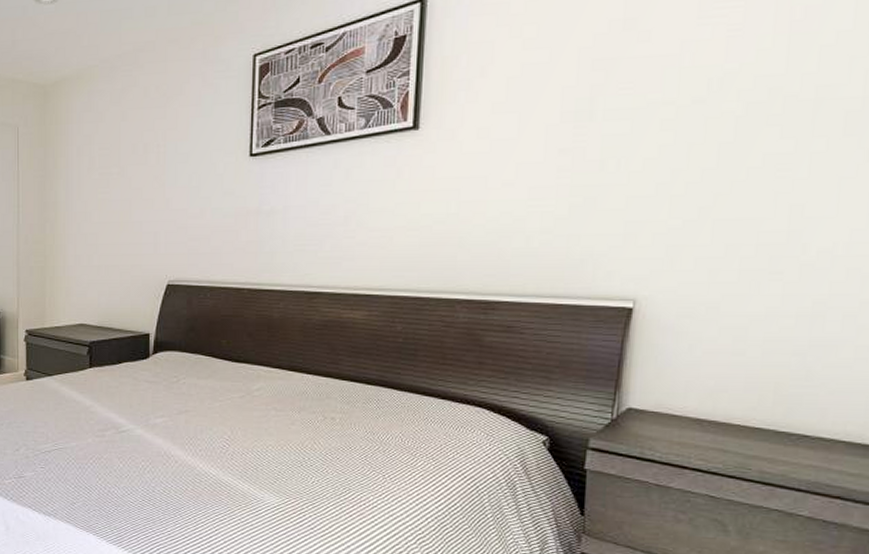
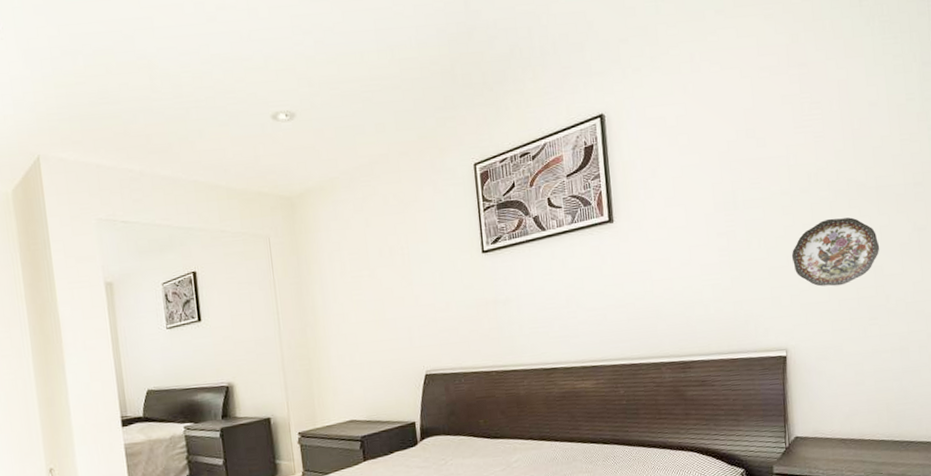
decorative plate: none [663,138,805,227] -> present [791,217,880,287]

